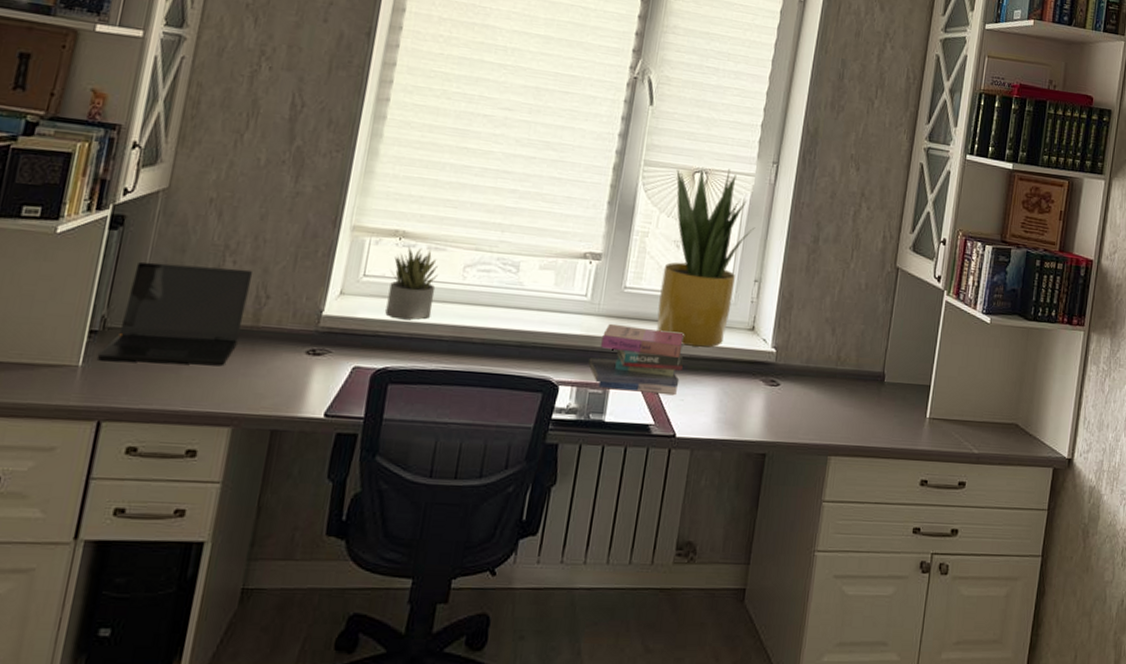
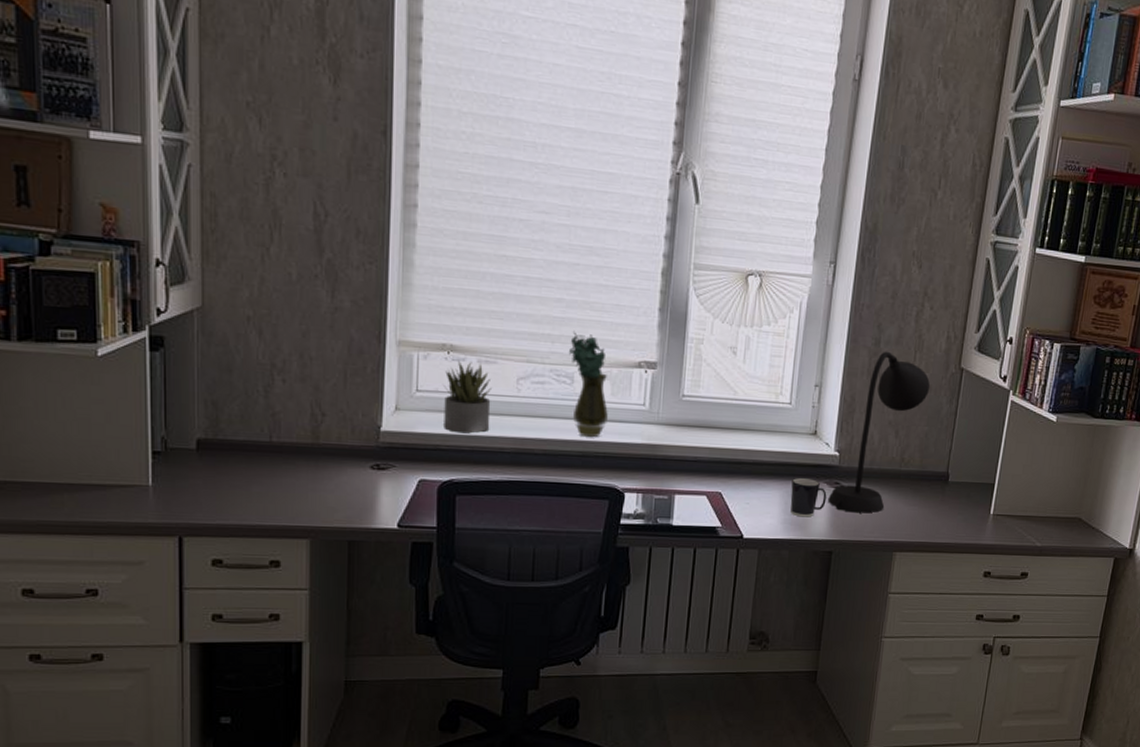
laptop: present [98,261,253,366] -> none [167,382,305,482]
vase: none [515,220,554,327] -> present [568,330,608,437]
books: present [588,323,684,394] -> none [652,431,747,498]
planter: present [656,168,756,347] -> none [717,270,814,452]
mug: none [725,374,763,417] -> present [790,477,827,517]
desk lamp: none [763,248,867,413] -> present [828,351,930,513]

